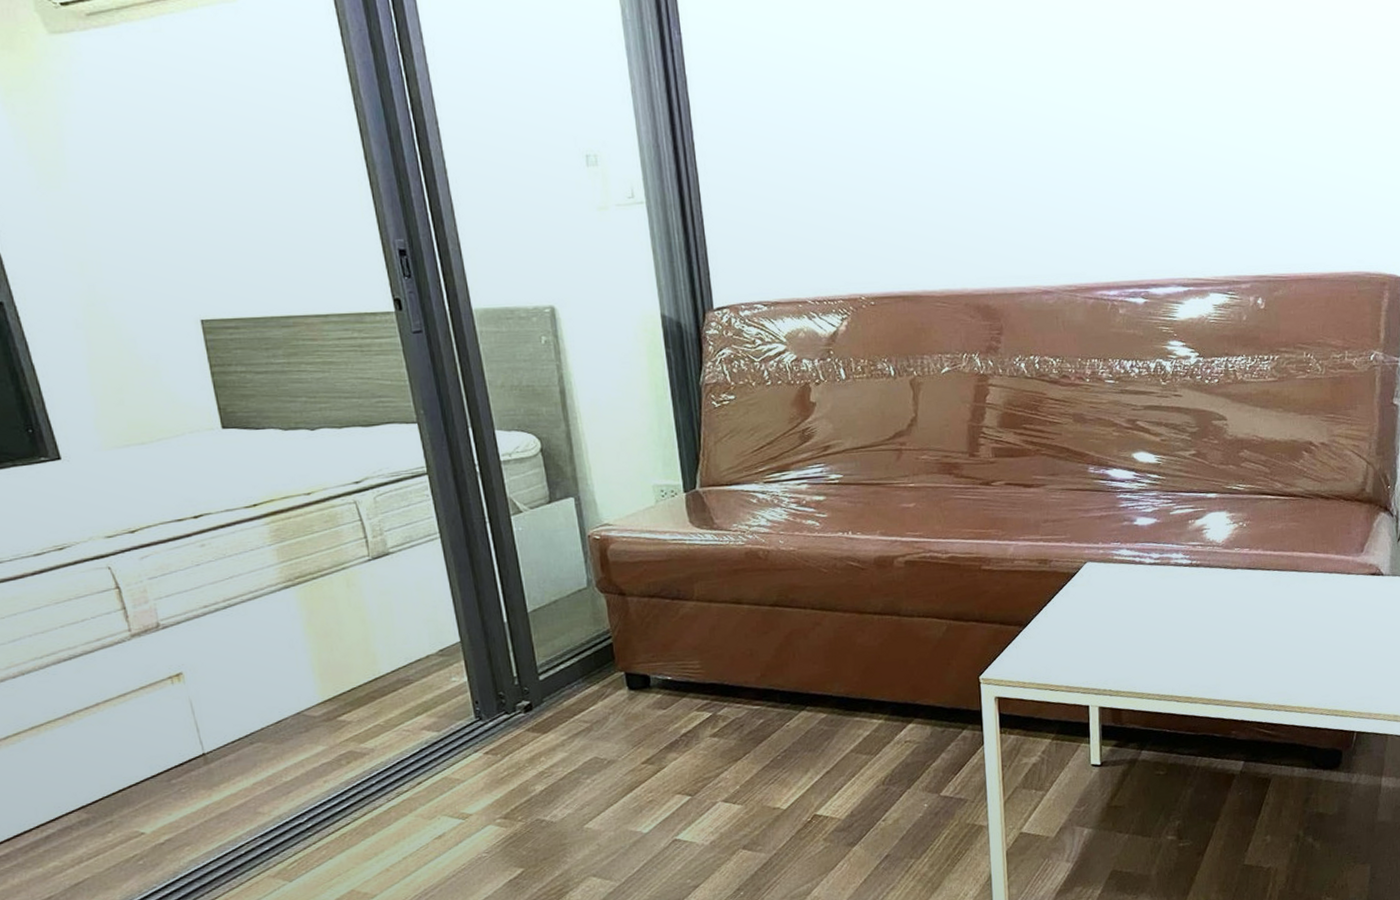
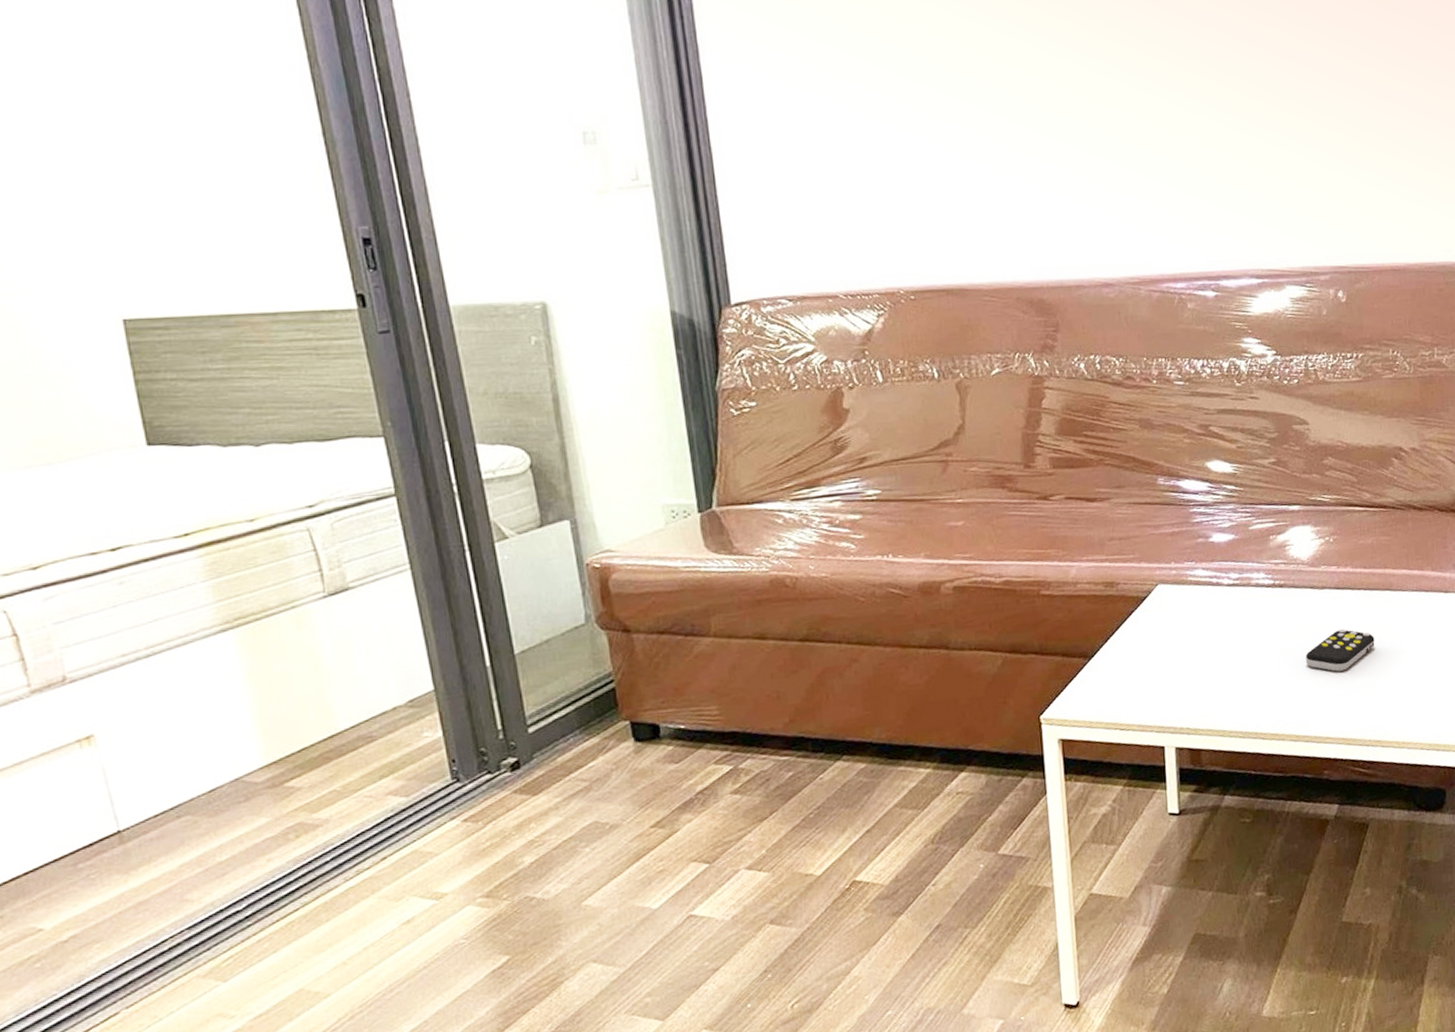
remote control: none [1217,605,1282,643] -> present [1305,629,1375,672]

